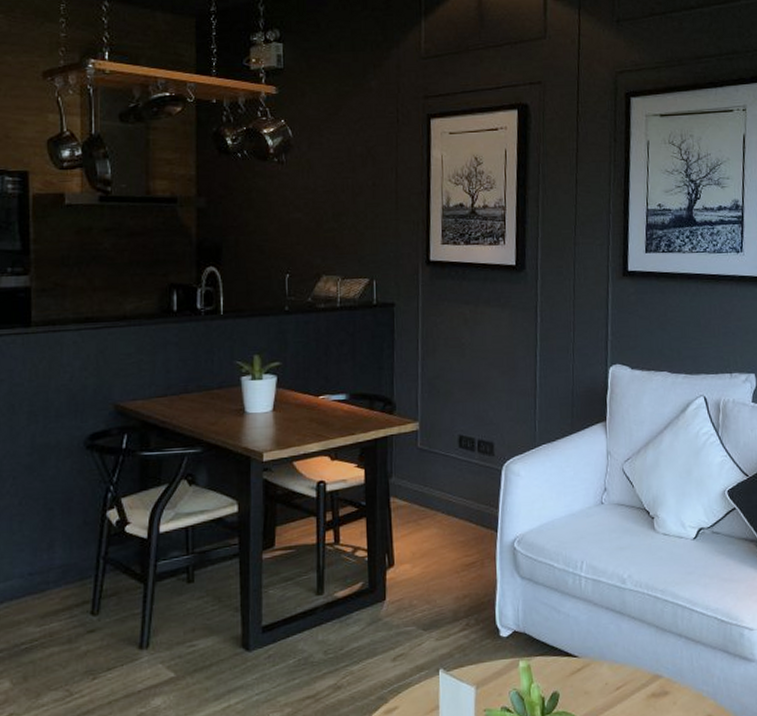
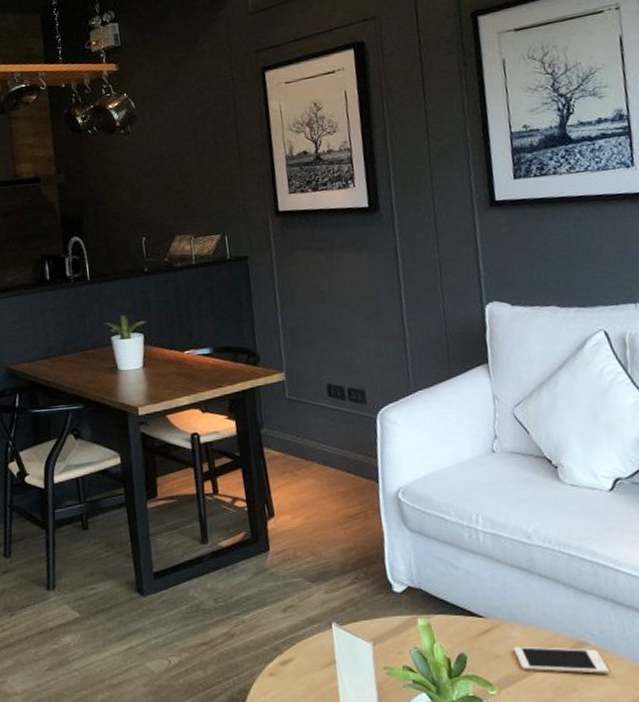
cell phone: none [600,681,676,705] -> present [513,646,609,674]

